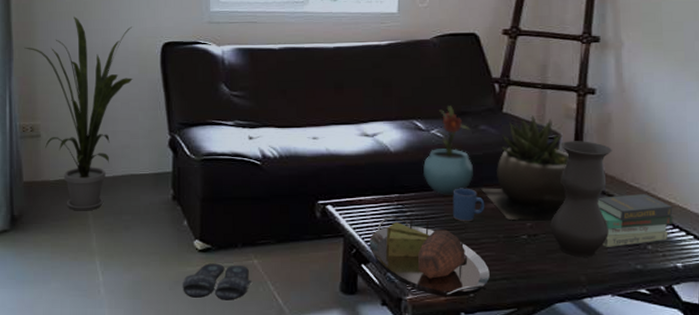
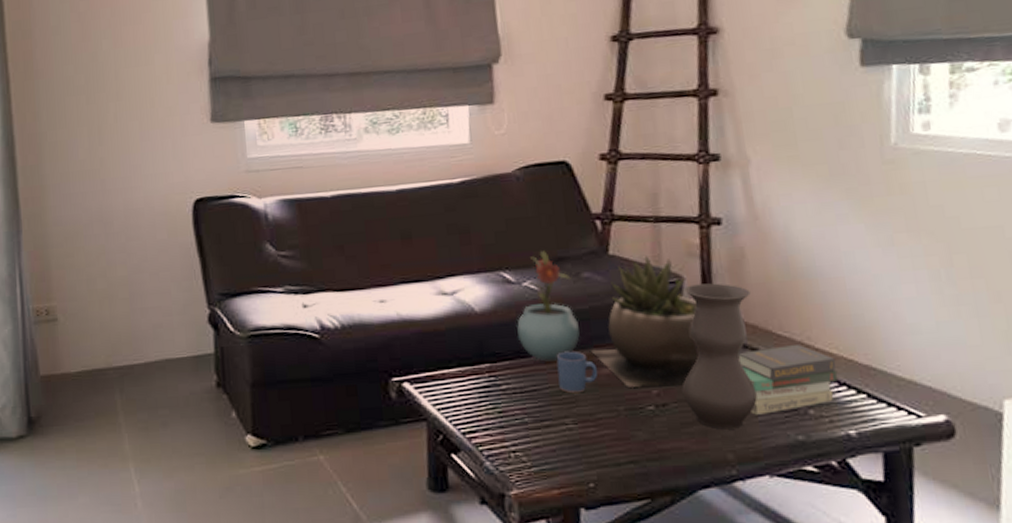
house plant: present [24,17,133,211] -> none [34,176,161,408]
slippers: present [183,263,251,300] -> none [235,462,318,508]
serving tray: present [369,216,490,296] -> none [458,391,613,489]

